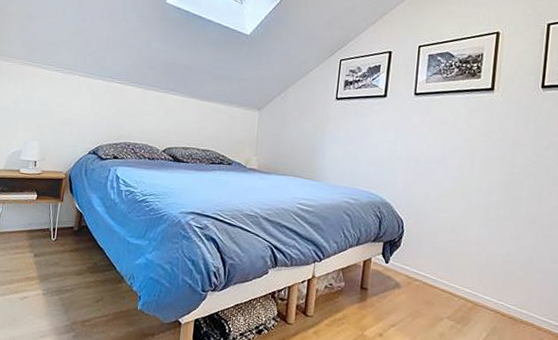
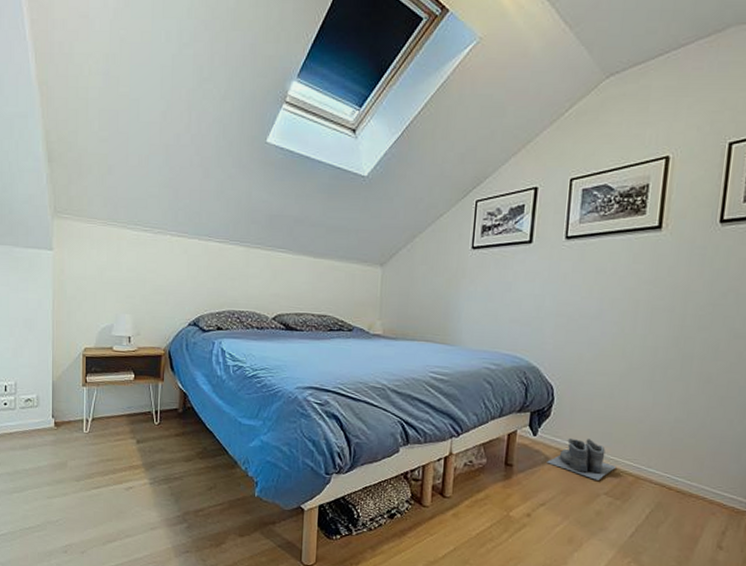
boots: none [397,266,458,305] -> present [547,437,617,480]

